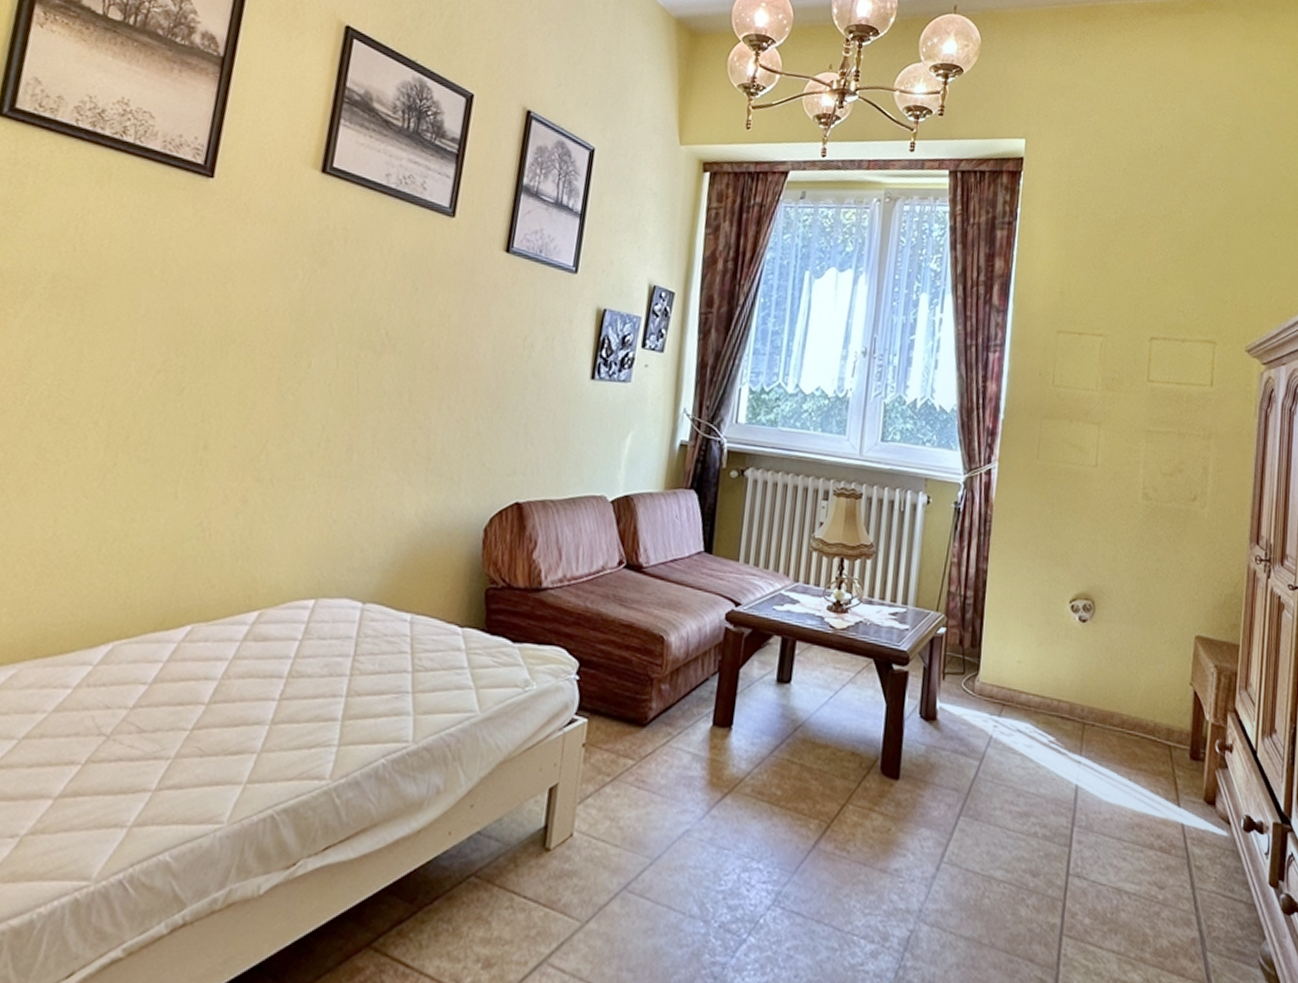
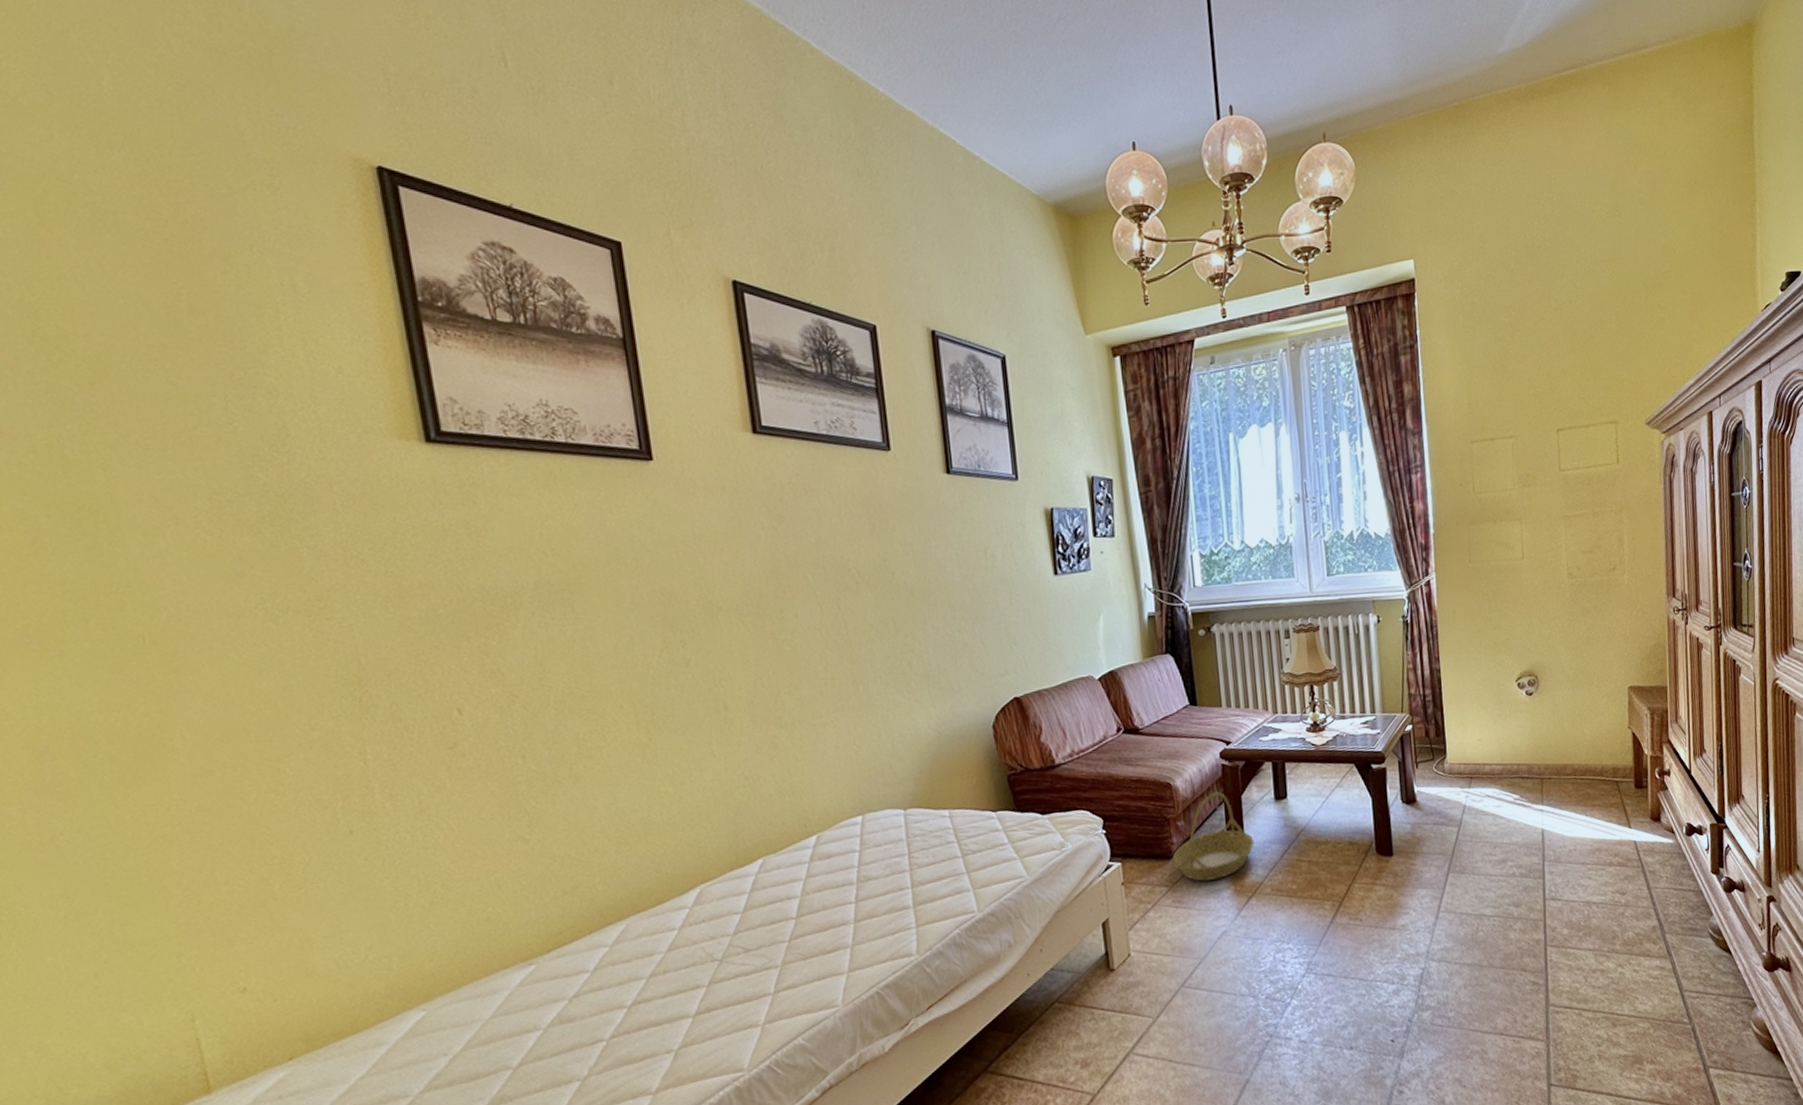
basket: none [647,657,744,764] -> present [1173,791,1254,881]

